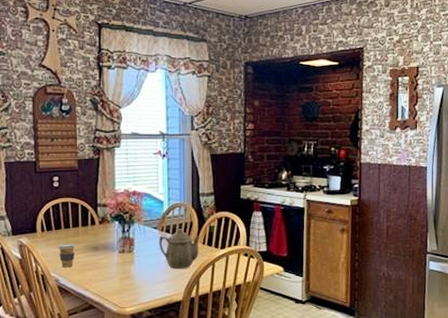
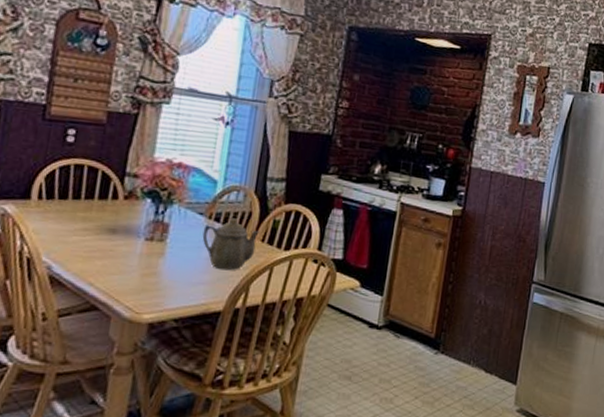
coffee cup: present [58,243,76,268] -> none [58,219,85,252]

